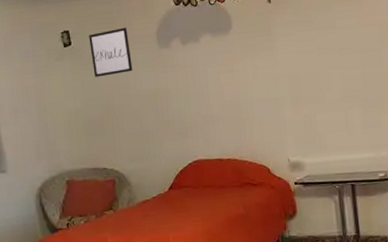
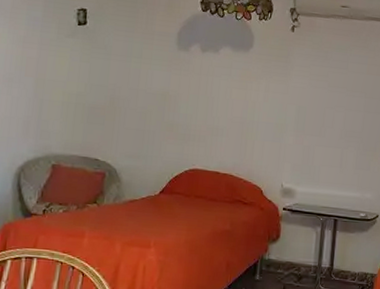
wall art: present [89,27,133,77] -> none [104,18,149,67]

